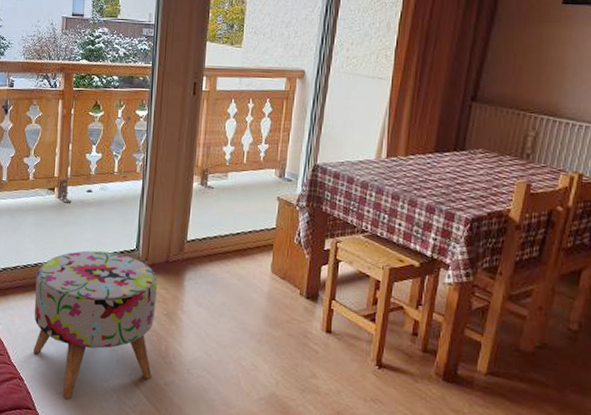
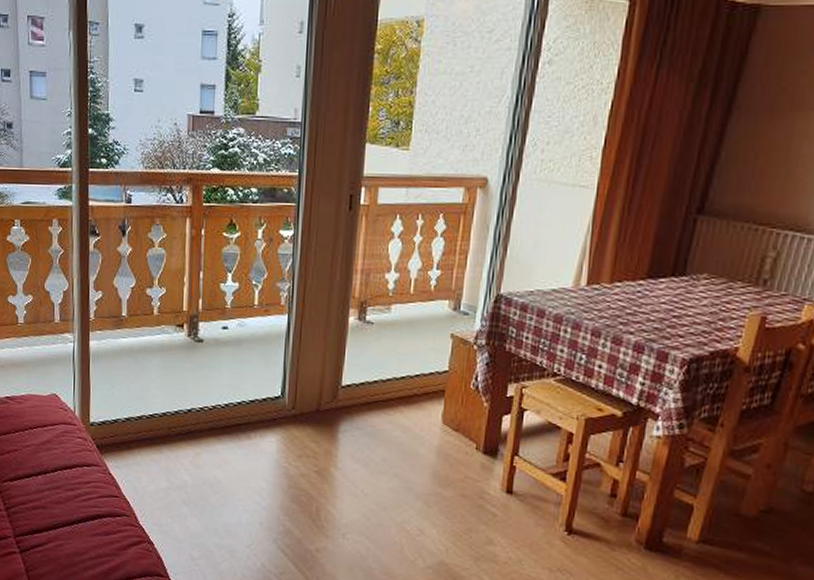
ottoman: present [33,250,158,400] -> none [163,397,308,566]

